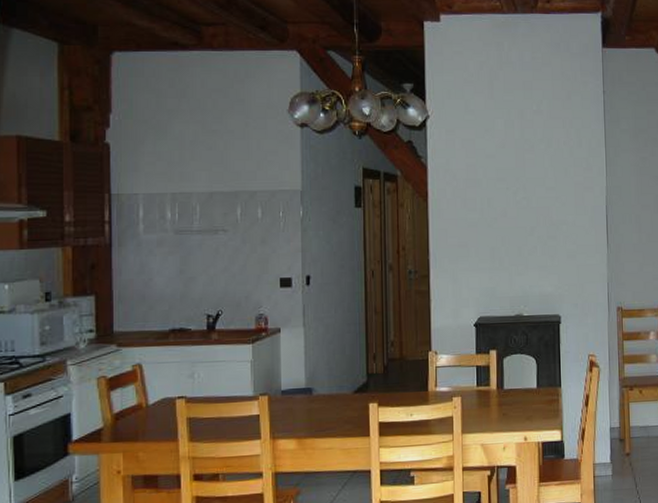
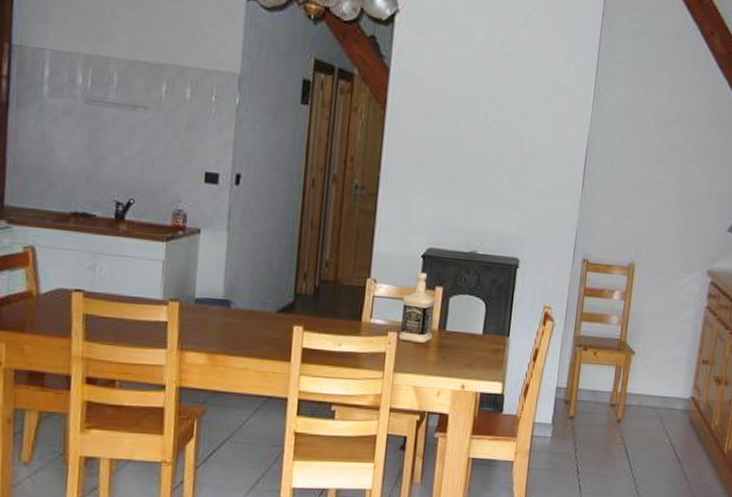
bottle: none [462,339,493,404] -> present [398,272,436,343]

